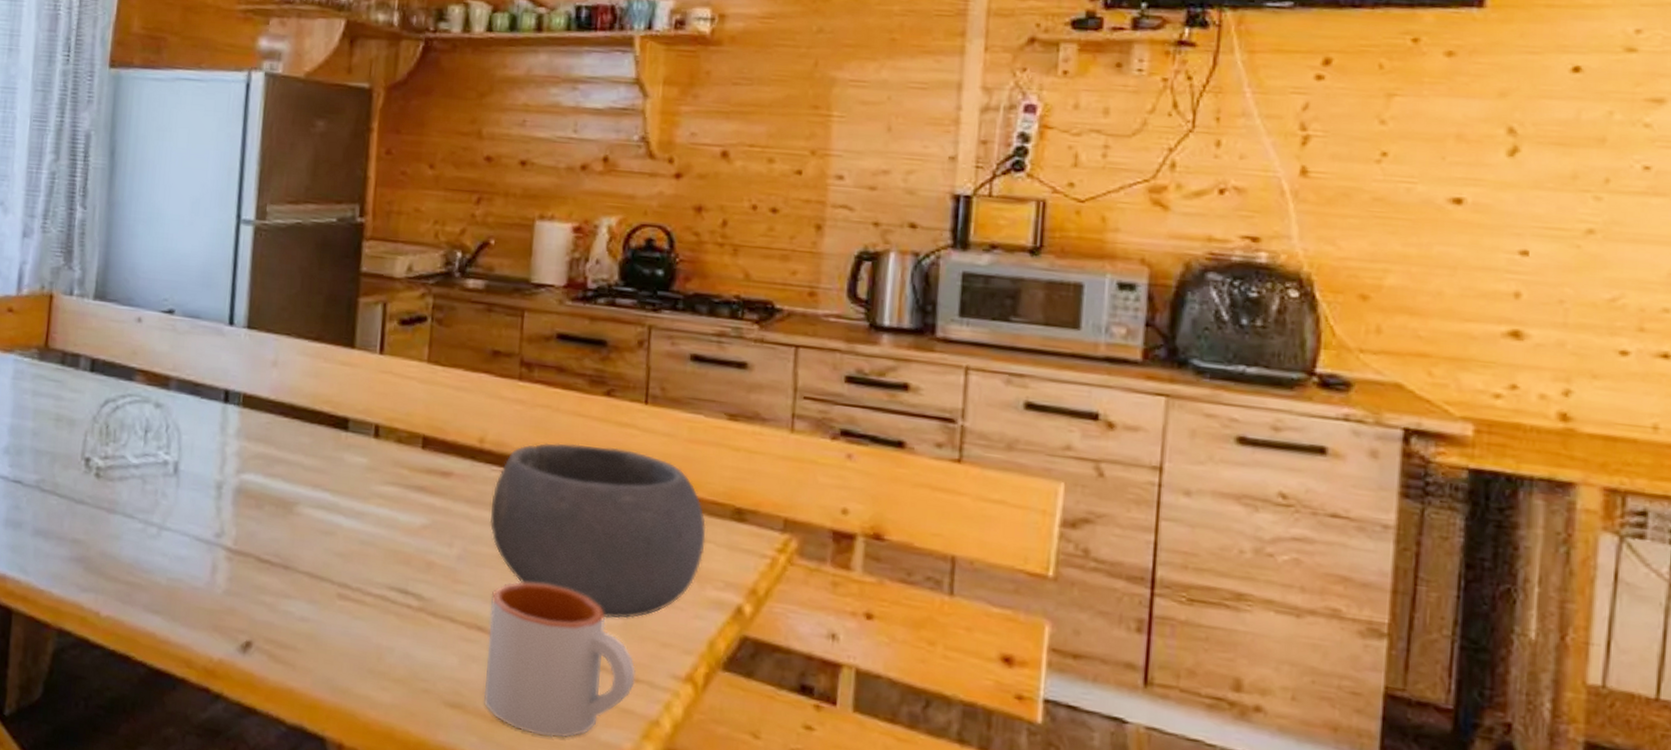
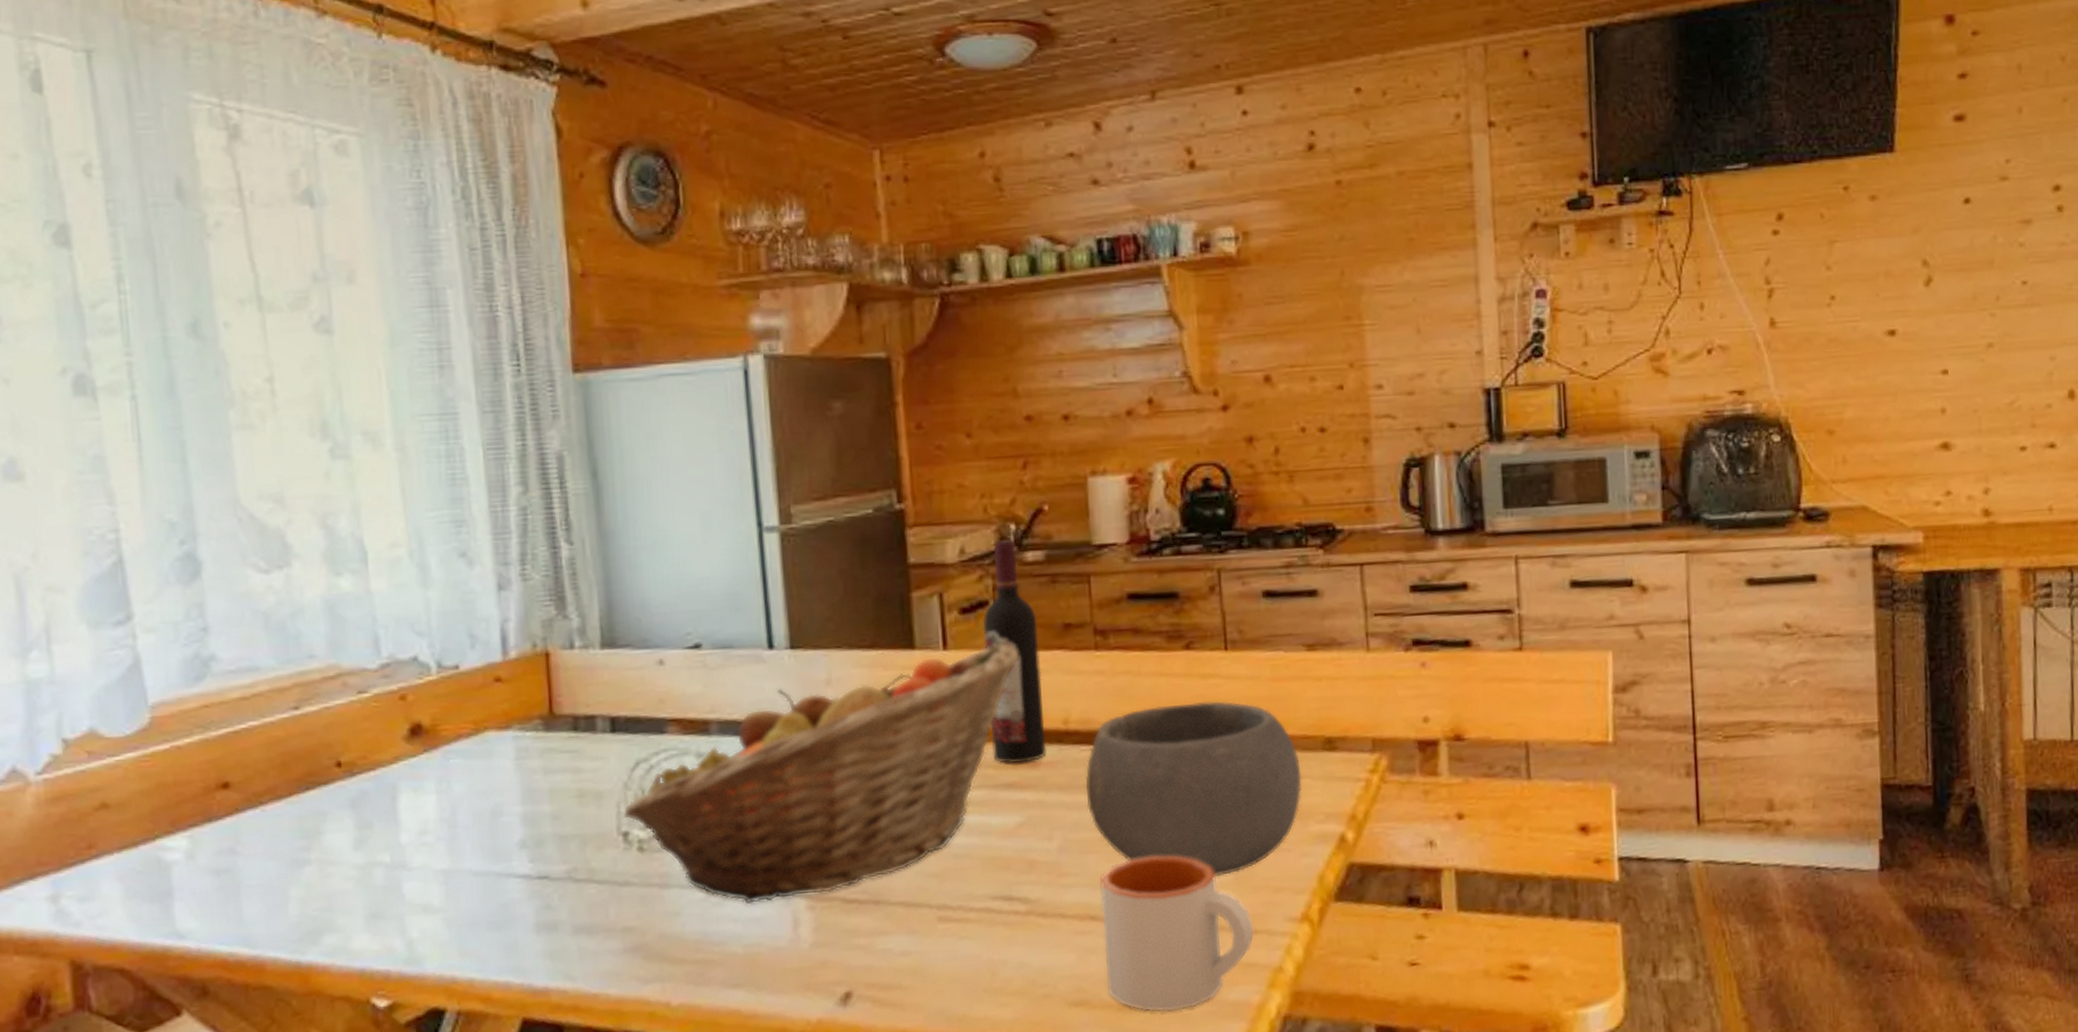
fruit basket: none [88,357,446,549] -> present [622,643,1018,905]
wine bottle: none [409,263,469,471] -> present [983,538,1047,763]

